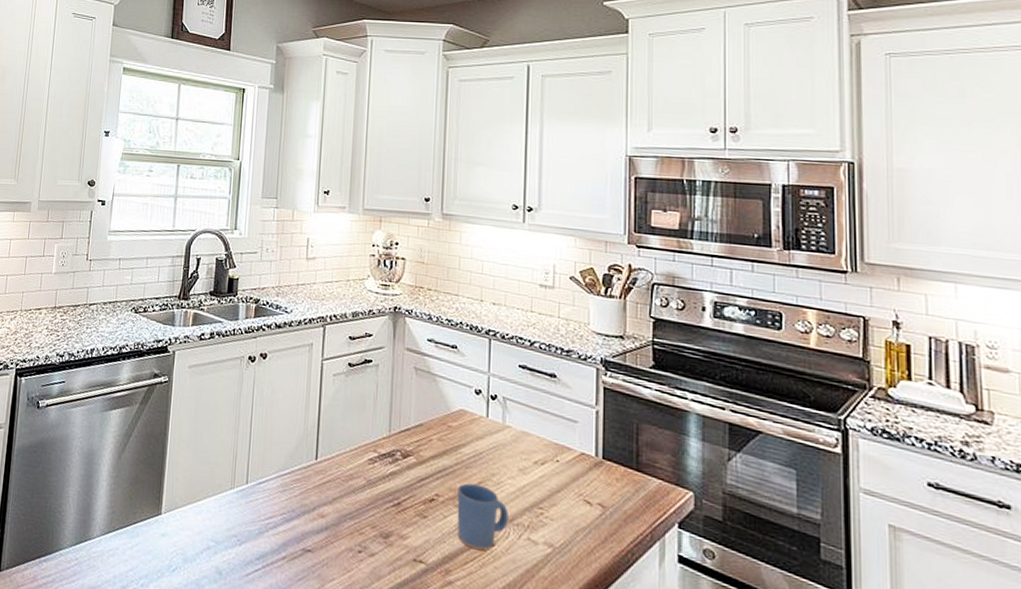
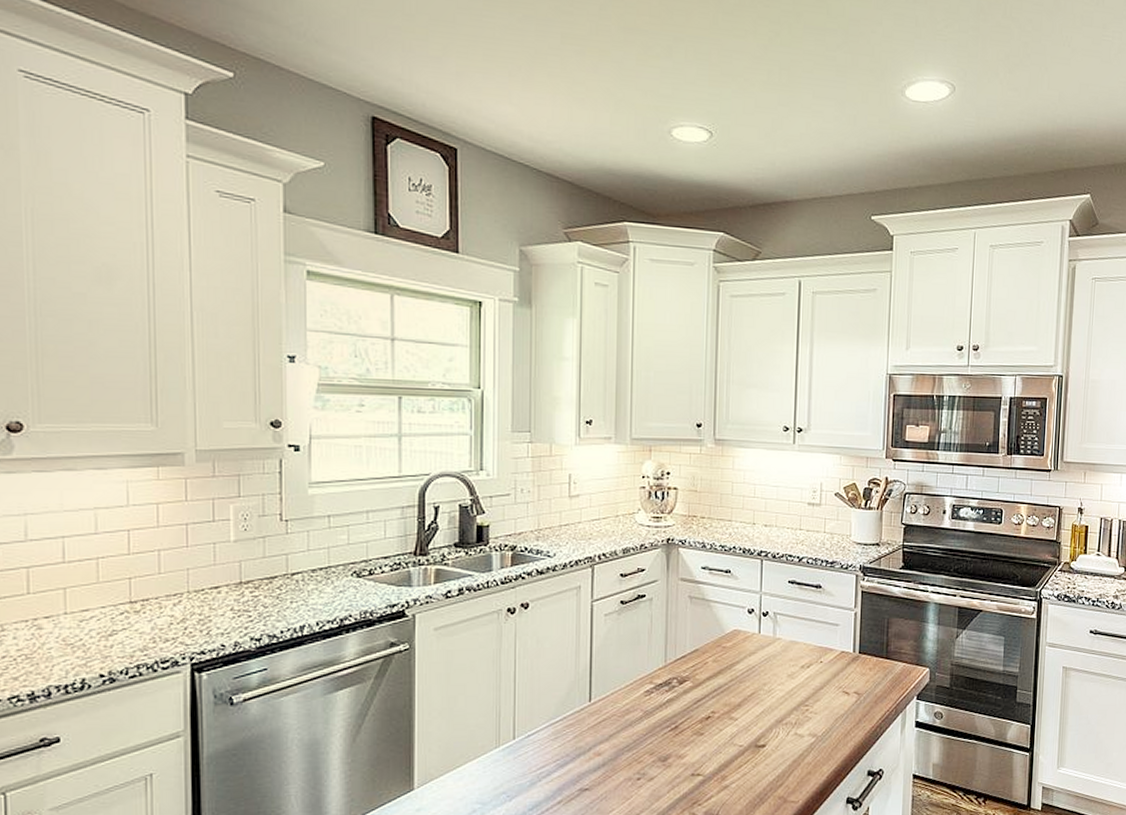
mug: present [457,483,509,550] -> none [732,696,778,752]

